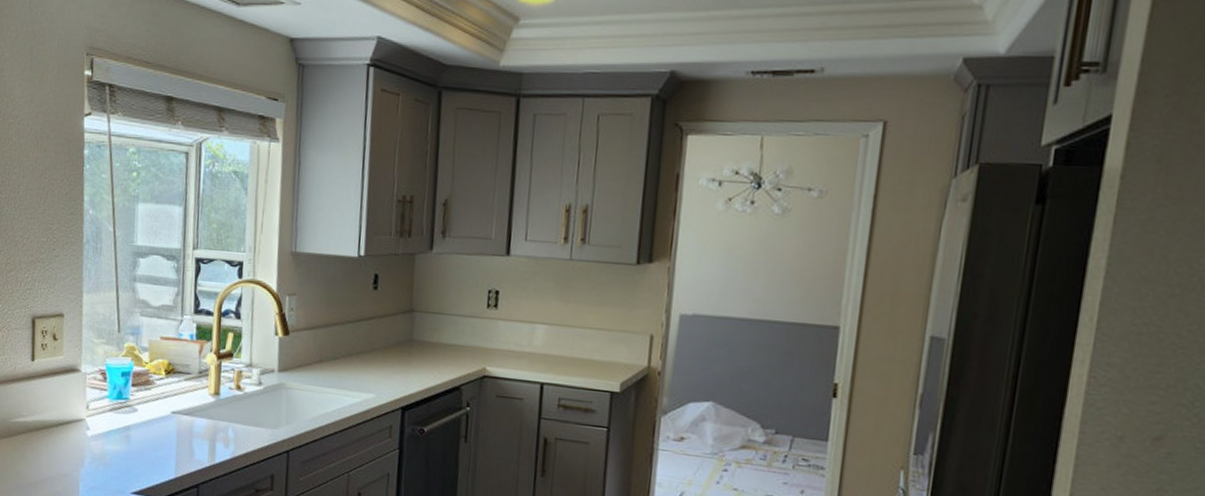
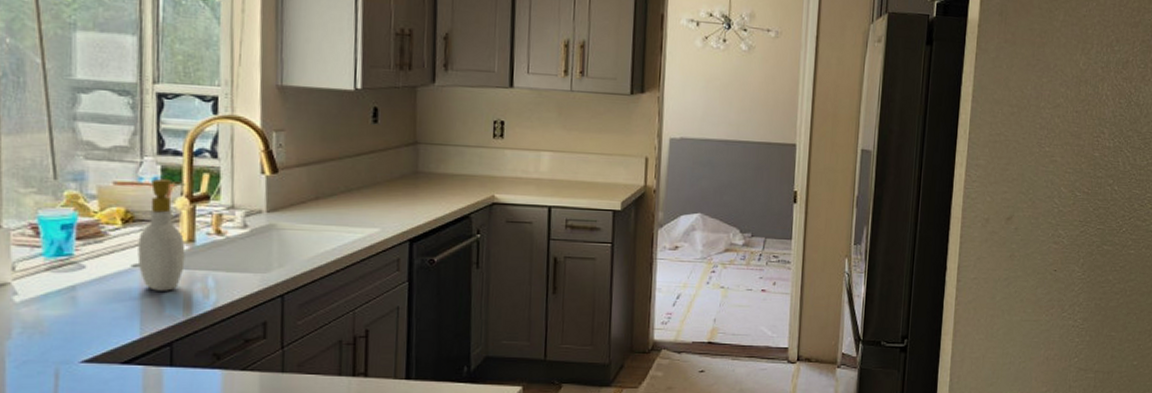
soap bottle: none [175,335,214,438] -> present [137,178,186,291]

